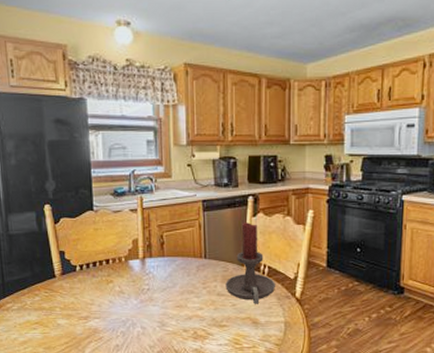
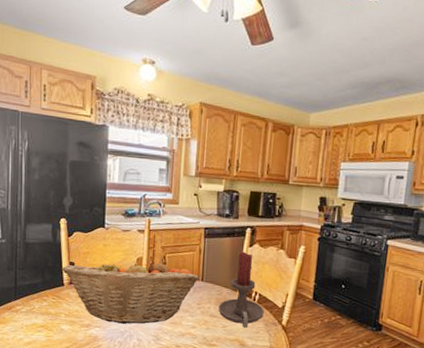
fruit basket: none [51,241,202,312] -> present [61,259,200,324]

